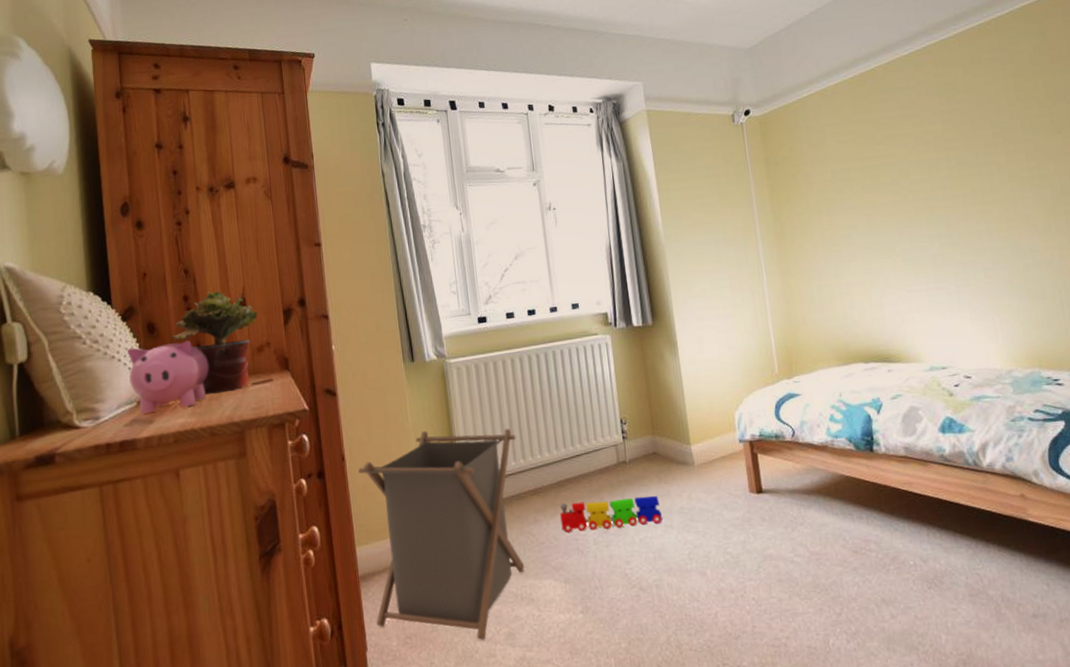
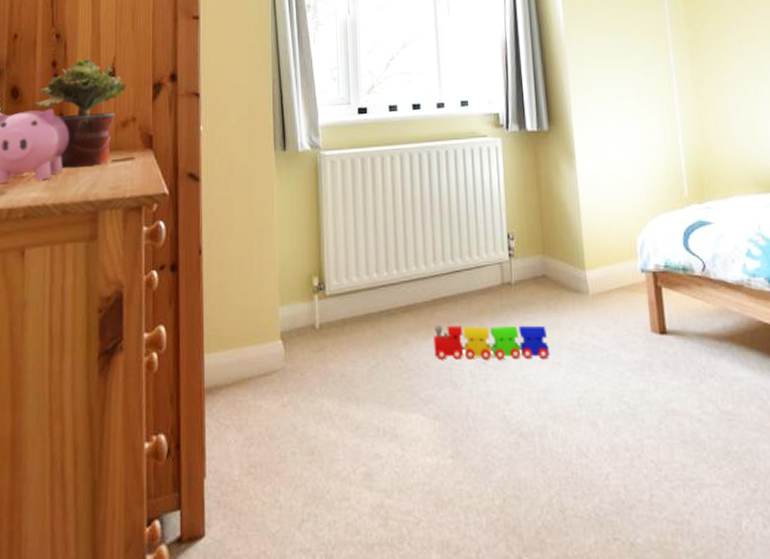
laundry basket: present [358,428,525,640] -> none [215,229,390,478]

